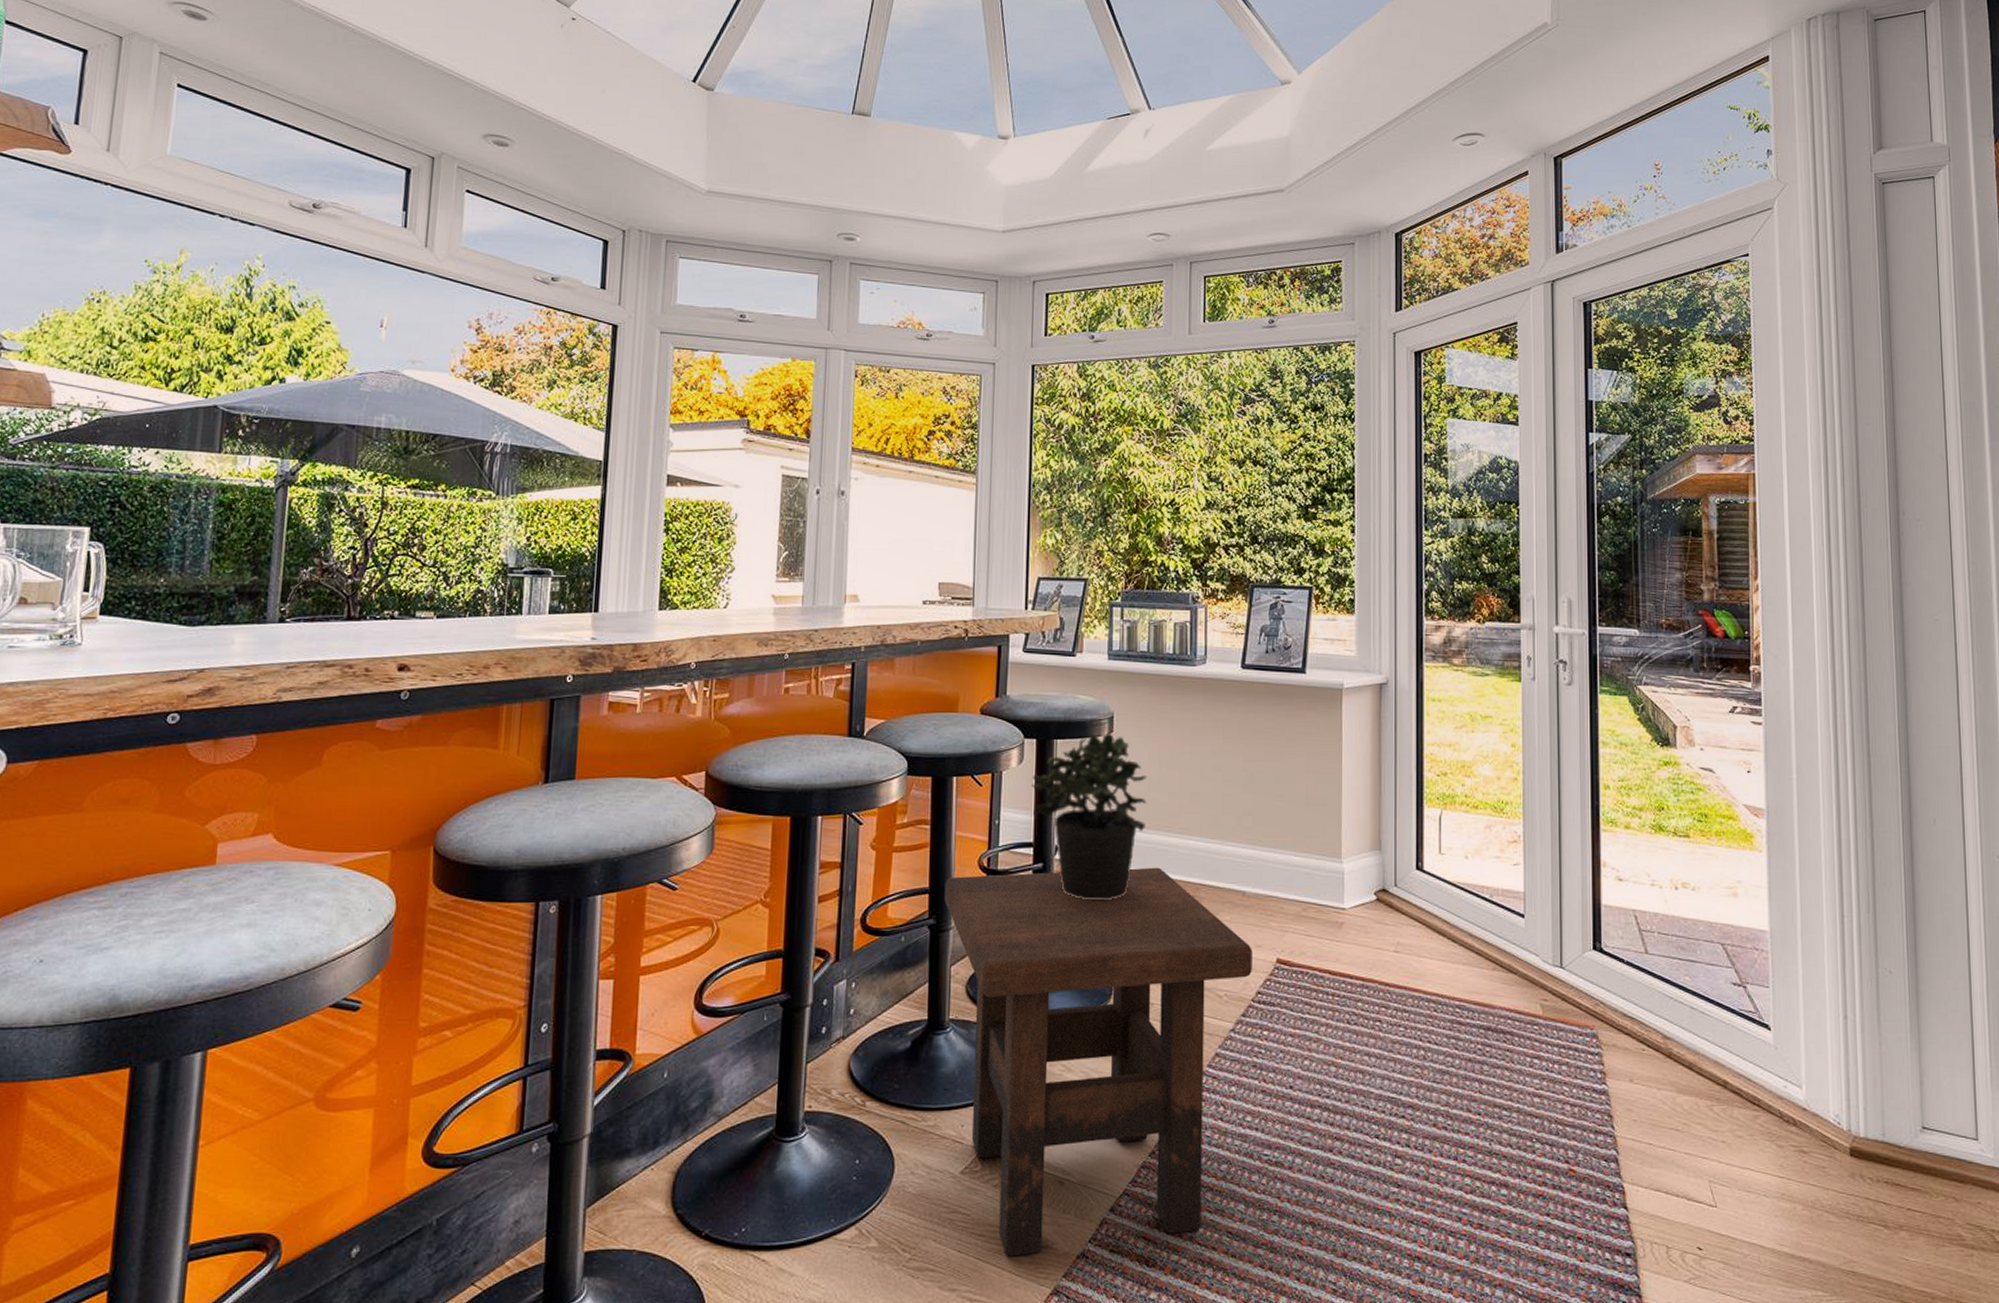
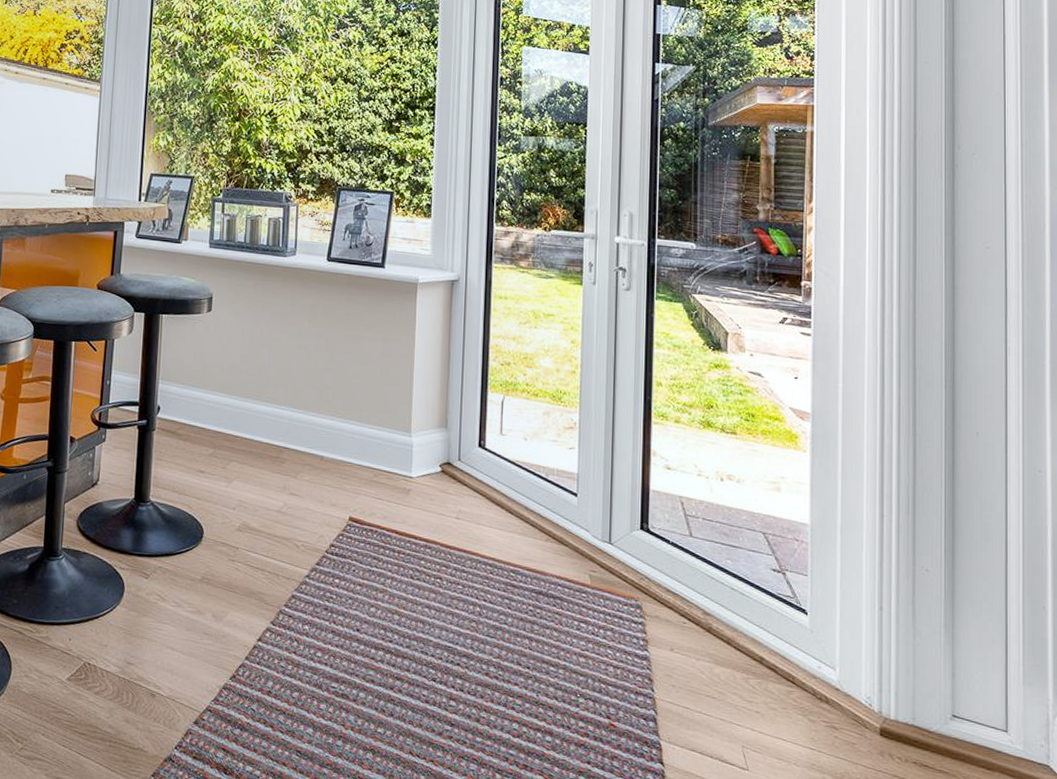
side table: present [944,867,1252,1257] -> none [61,427,328,755]
potted plant: present [1032,733,1148,901] -> none [139,311,241,456]

